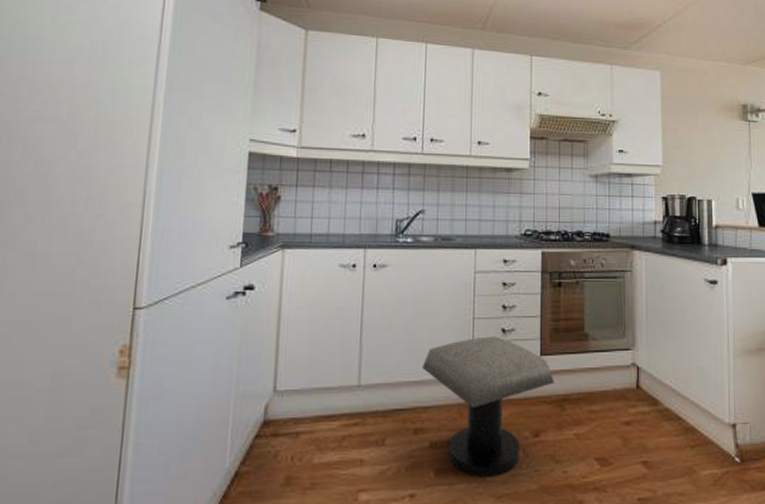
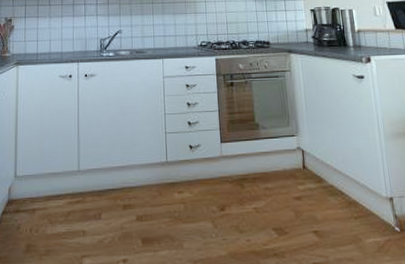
stool: present [423,336,555,477] -> none [127,128,234,245]

